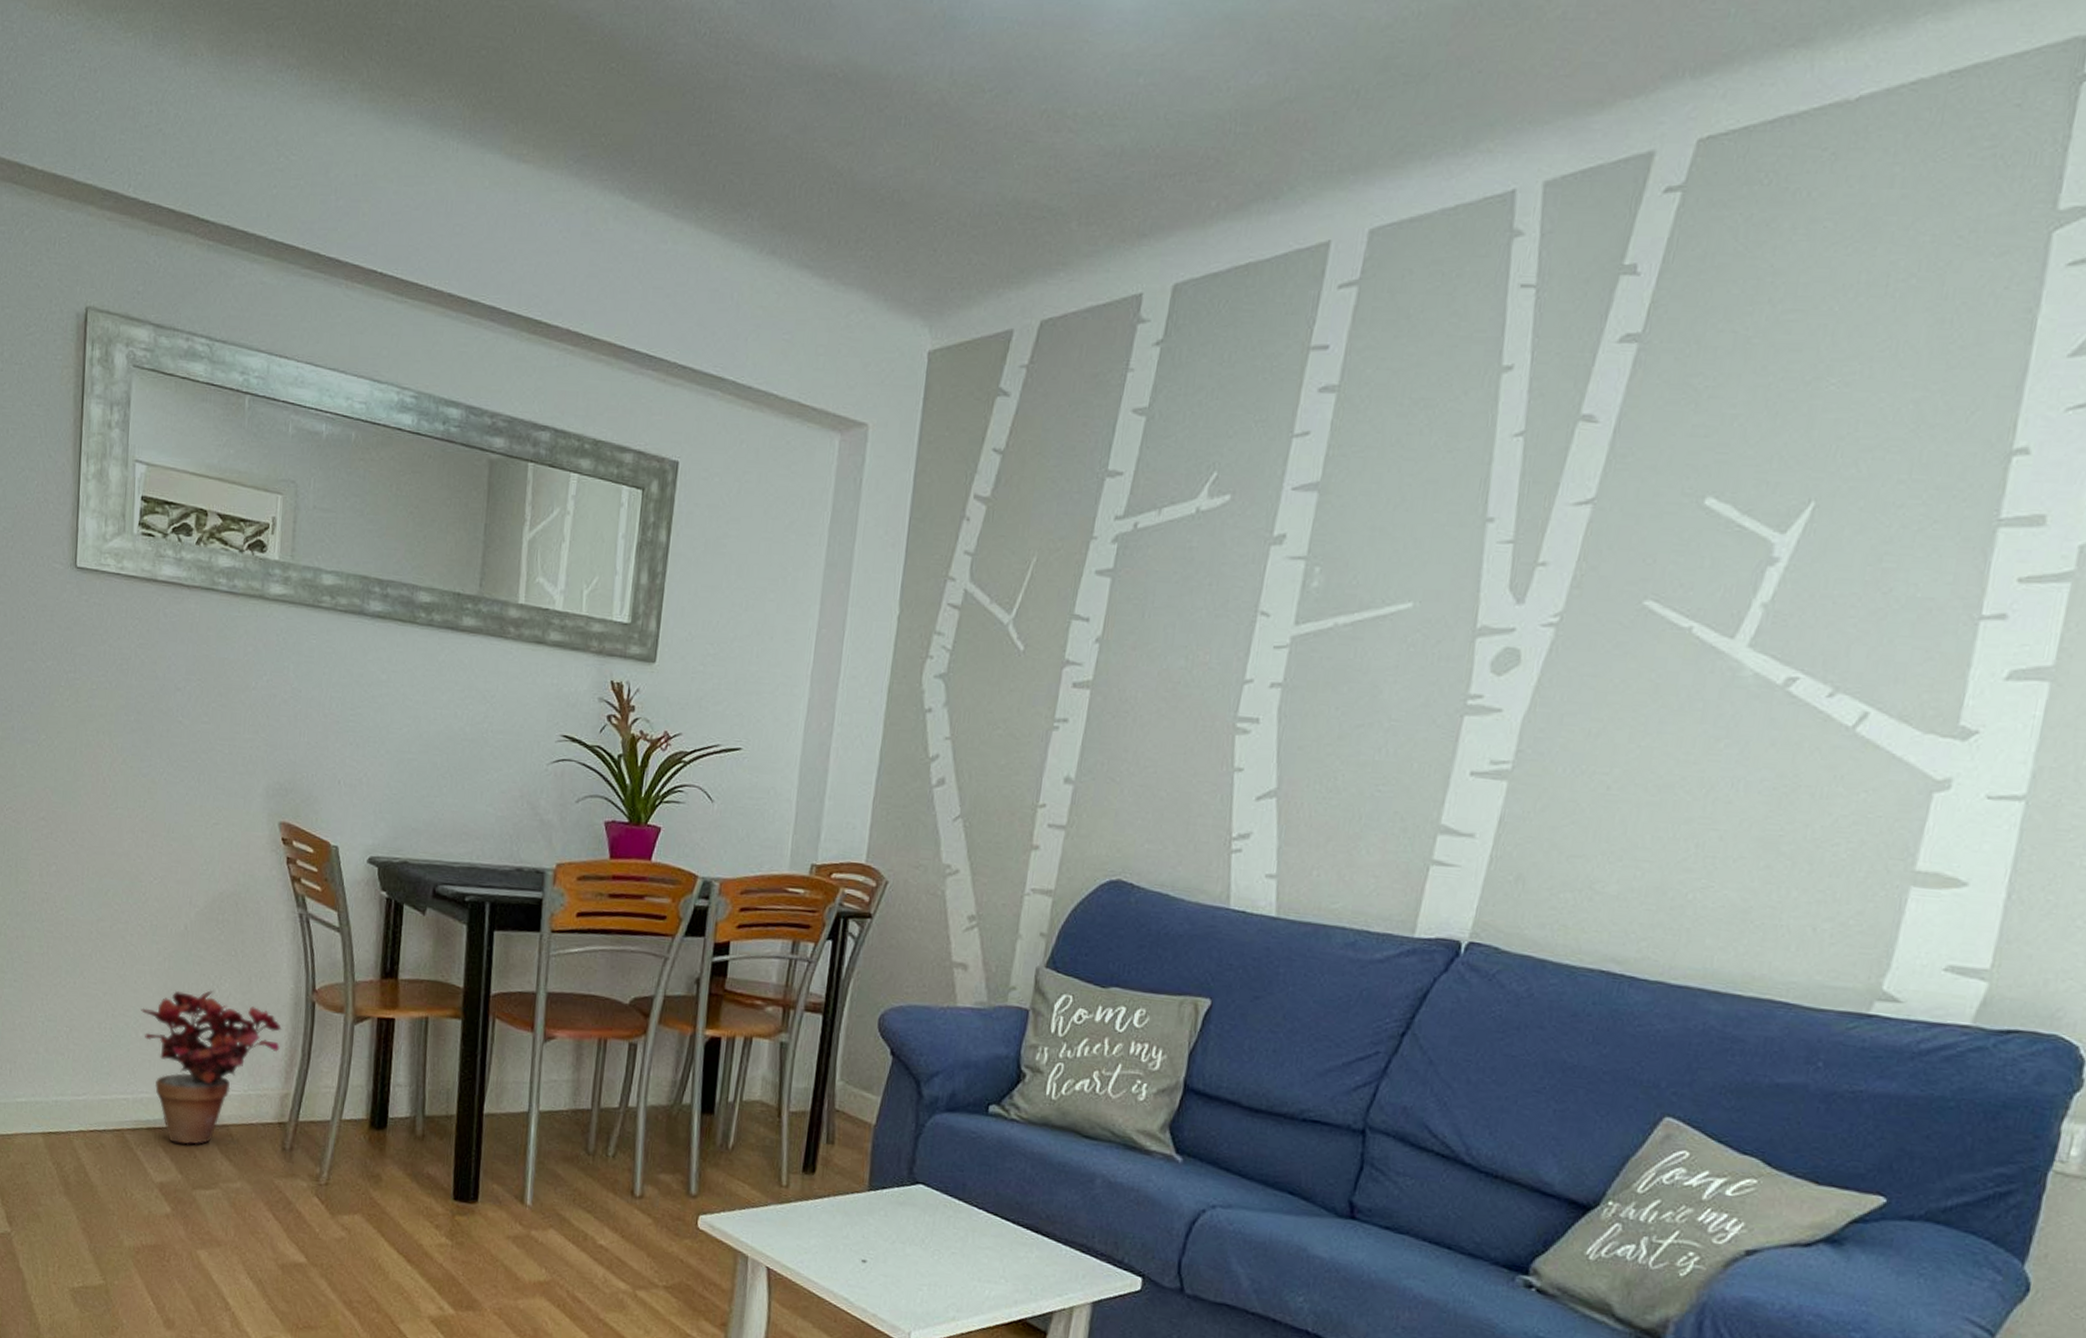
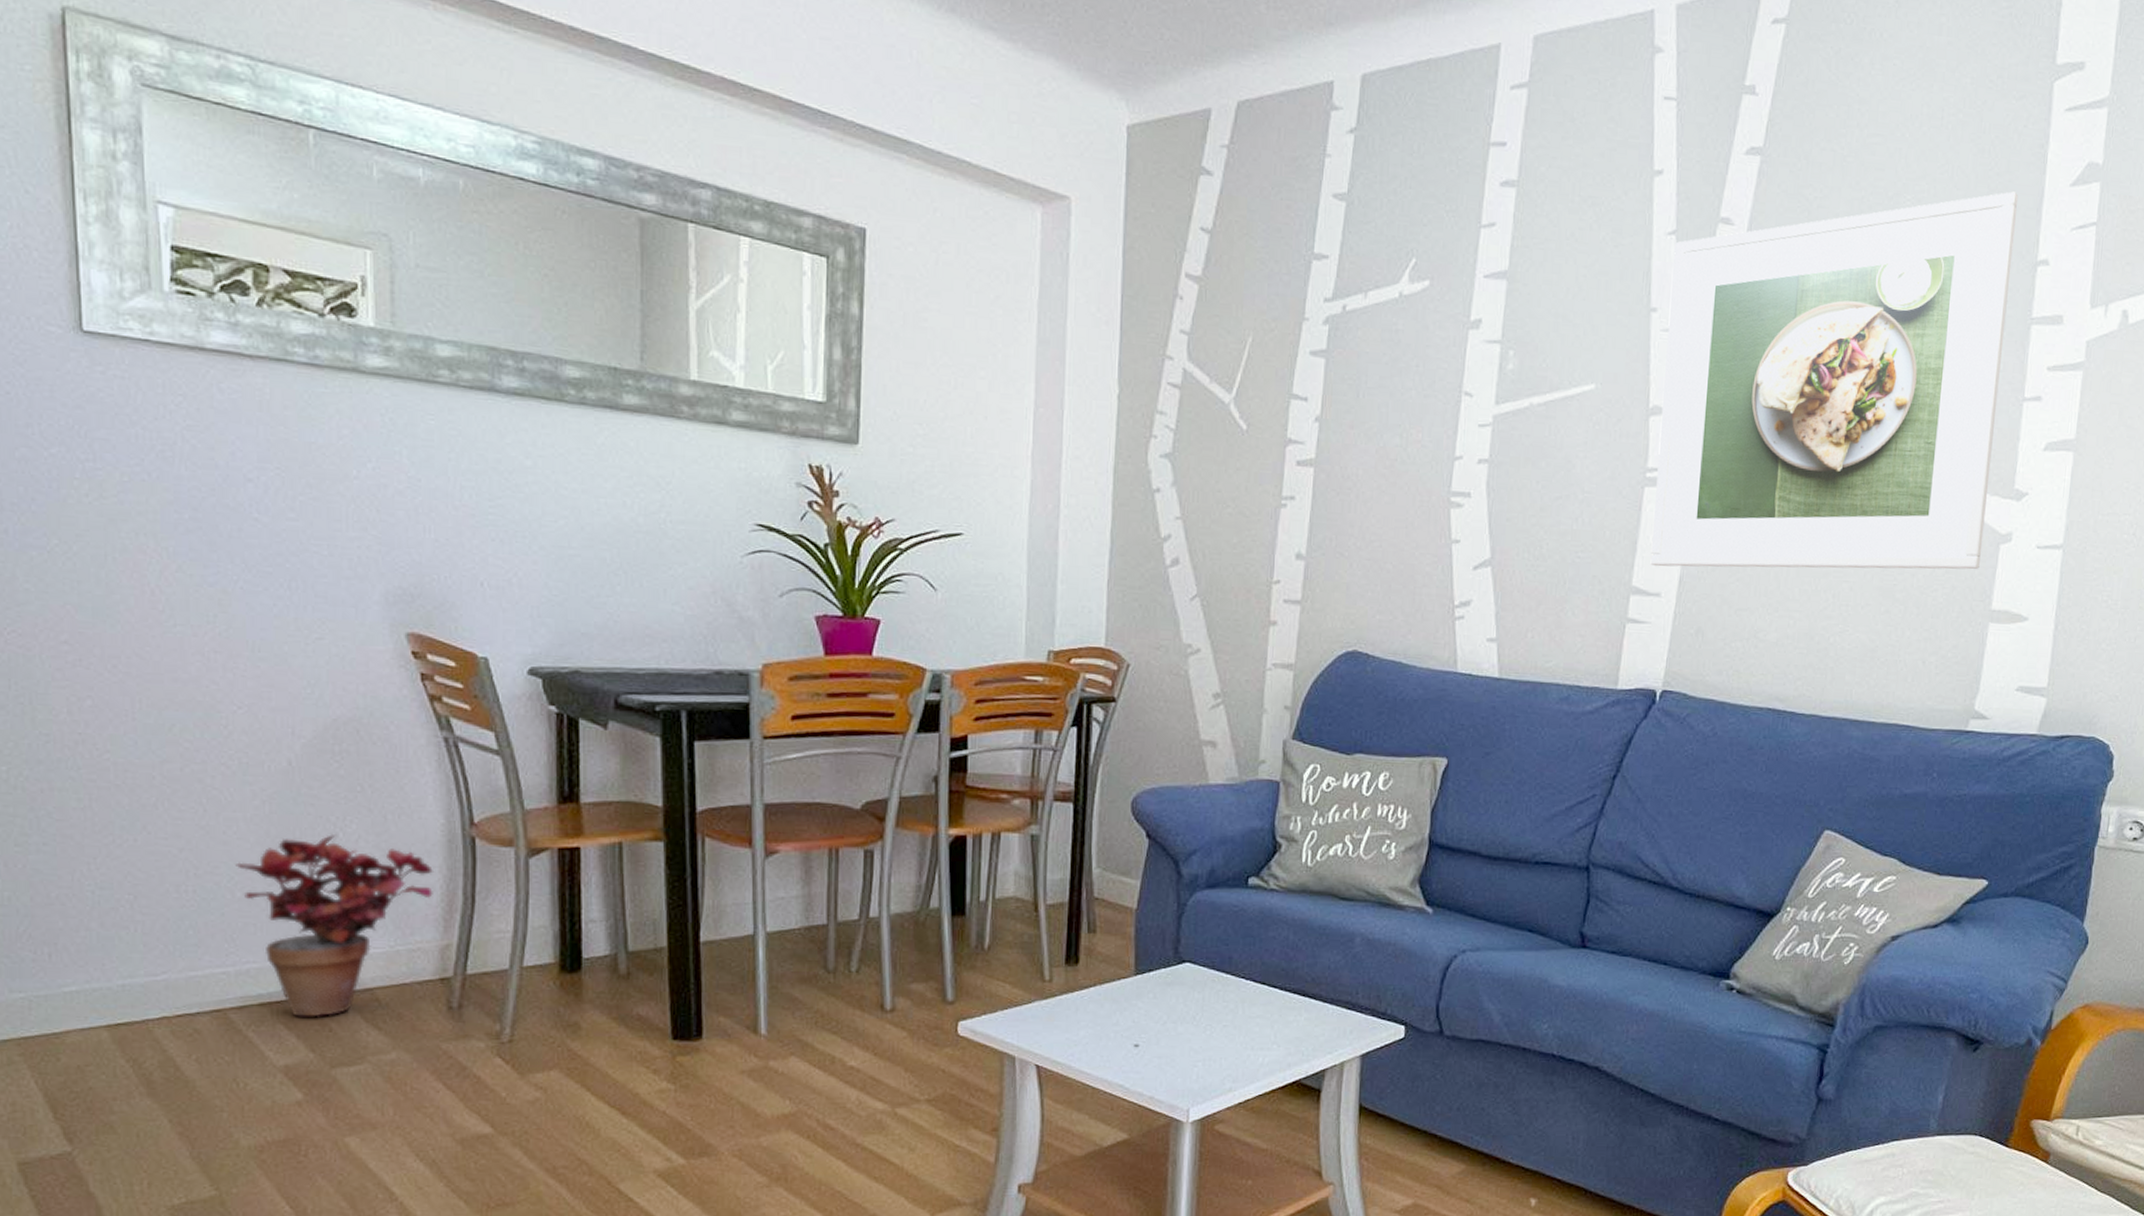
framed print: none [1464,367,1991,822] -> present [1650,191,2019,570]

